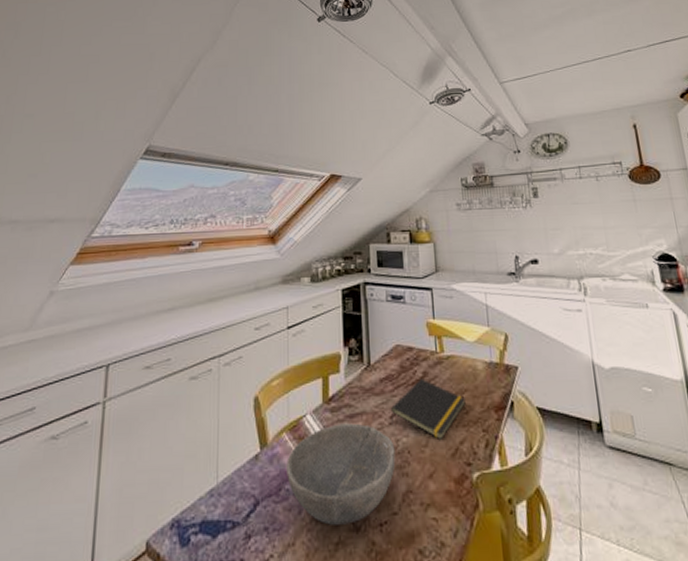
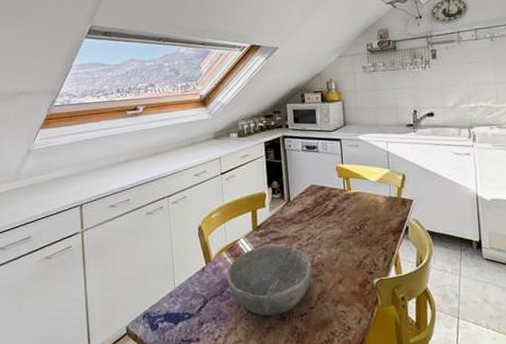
notepad: present [390,379,466,439] -> none [307,211,369,255]

